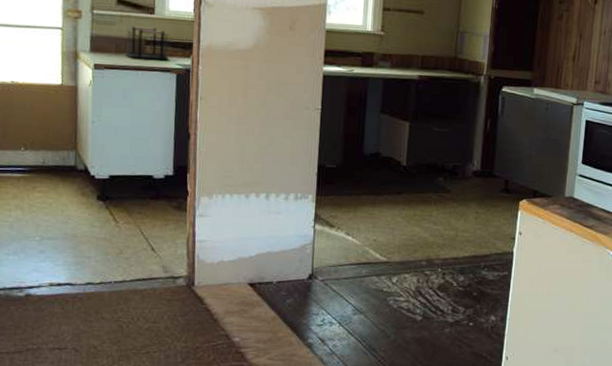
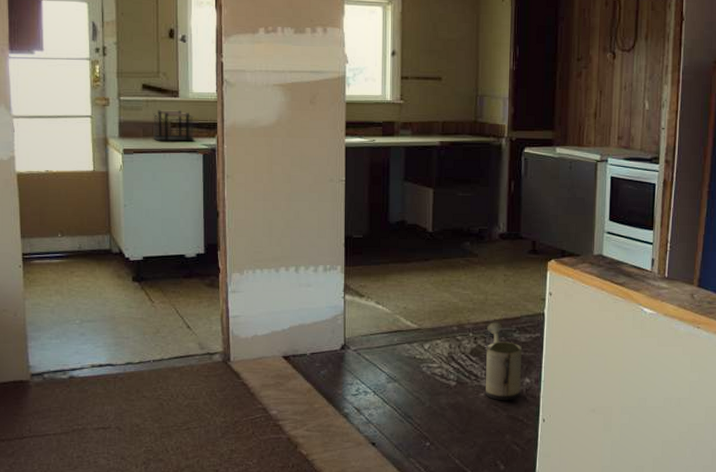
watering can: none [450,258,490,338] -> present [485,322,523,401]

